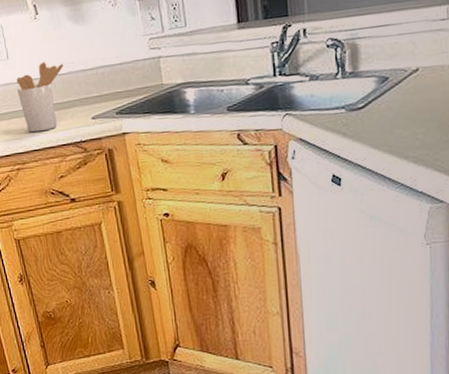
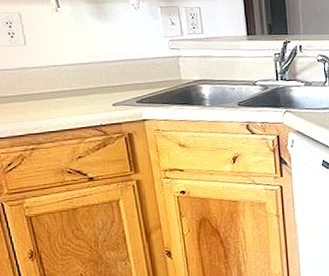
utensil holder: present [16,62,64,133] -> none [34,51,86,115]

